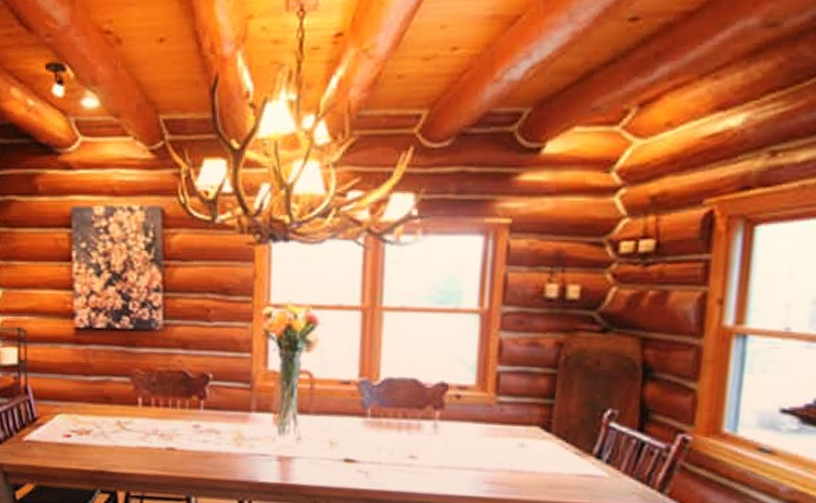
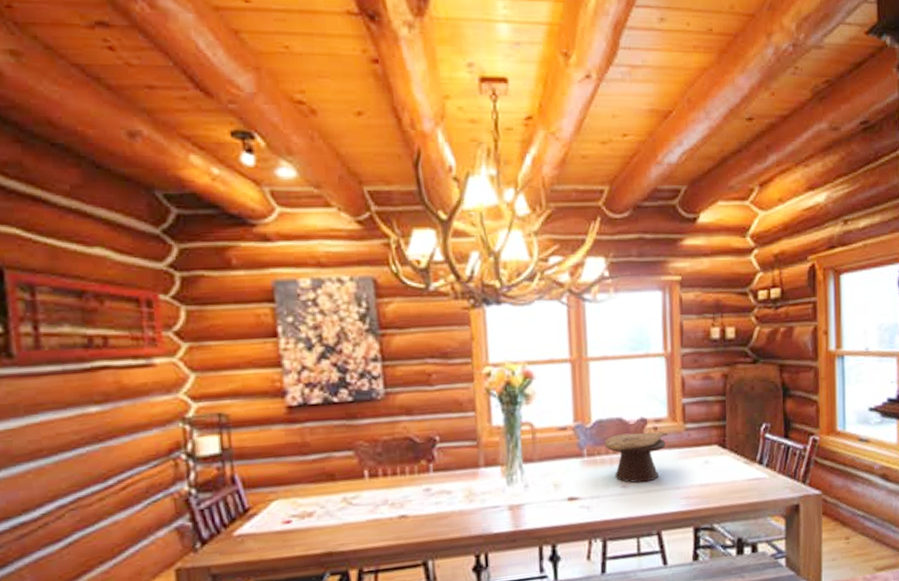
decorative bowl: none [393,397,474,457] -> present [604,432,668,483]

